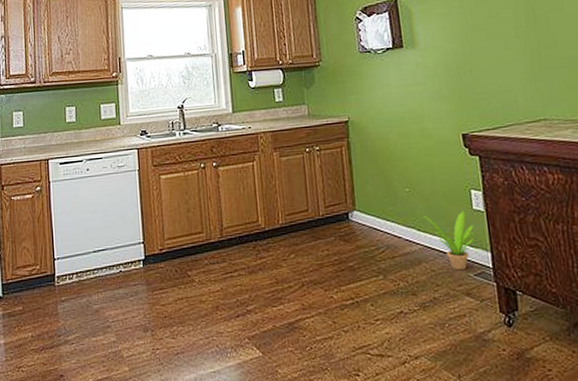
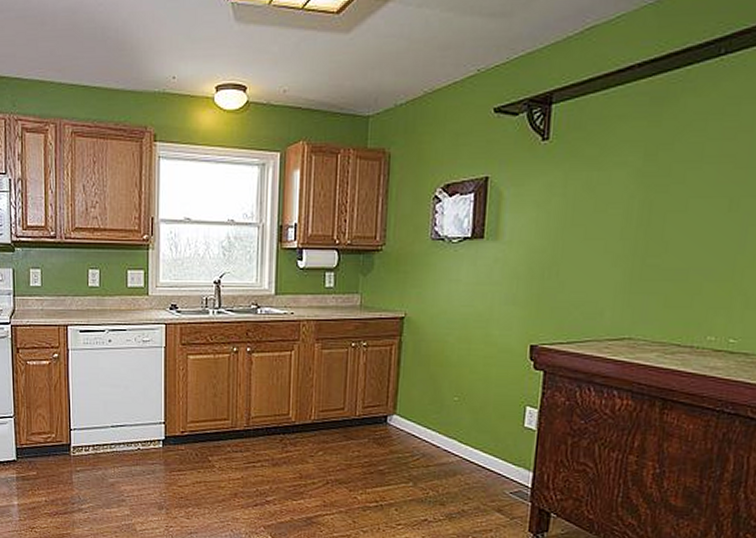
potted plant: present [423,211,475,271] -> none [468,427,521,487]

